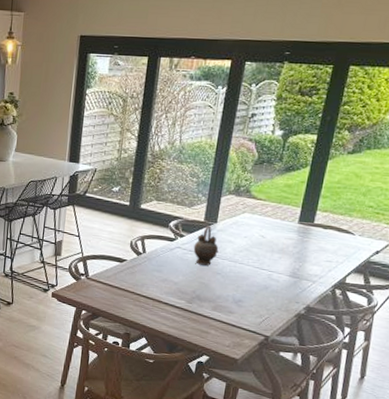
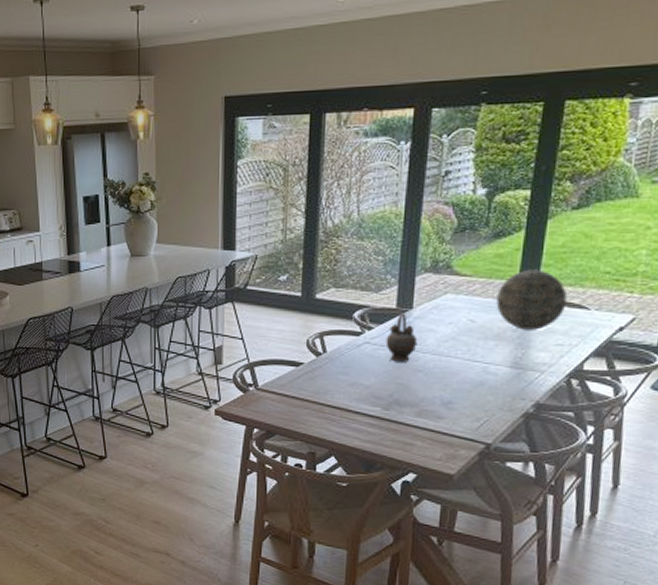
decorative orb: none [282,199,339,248] -> present [496,269,568,330]

